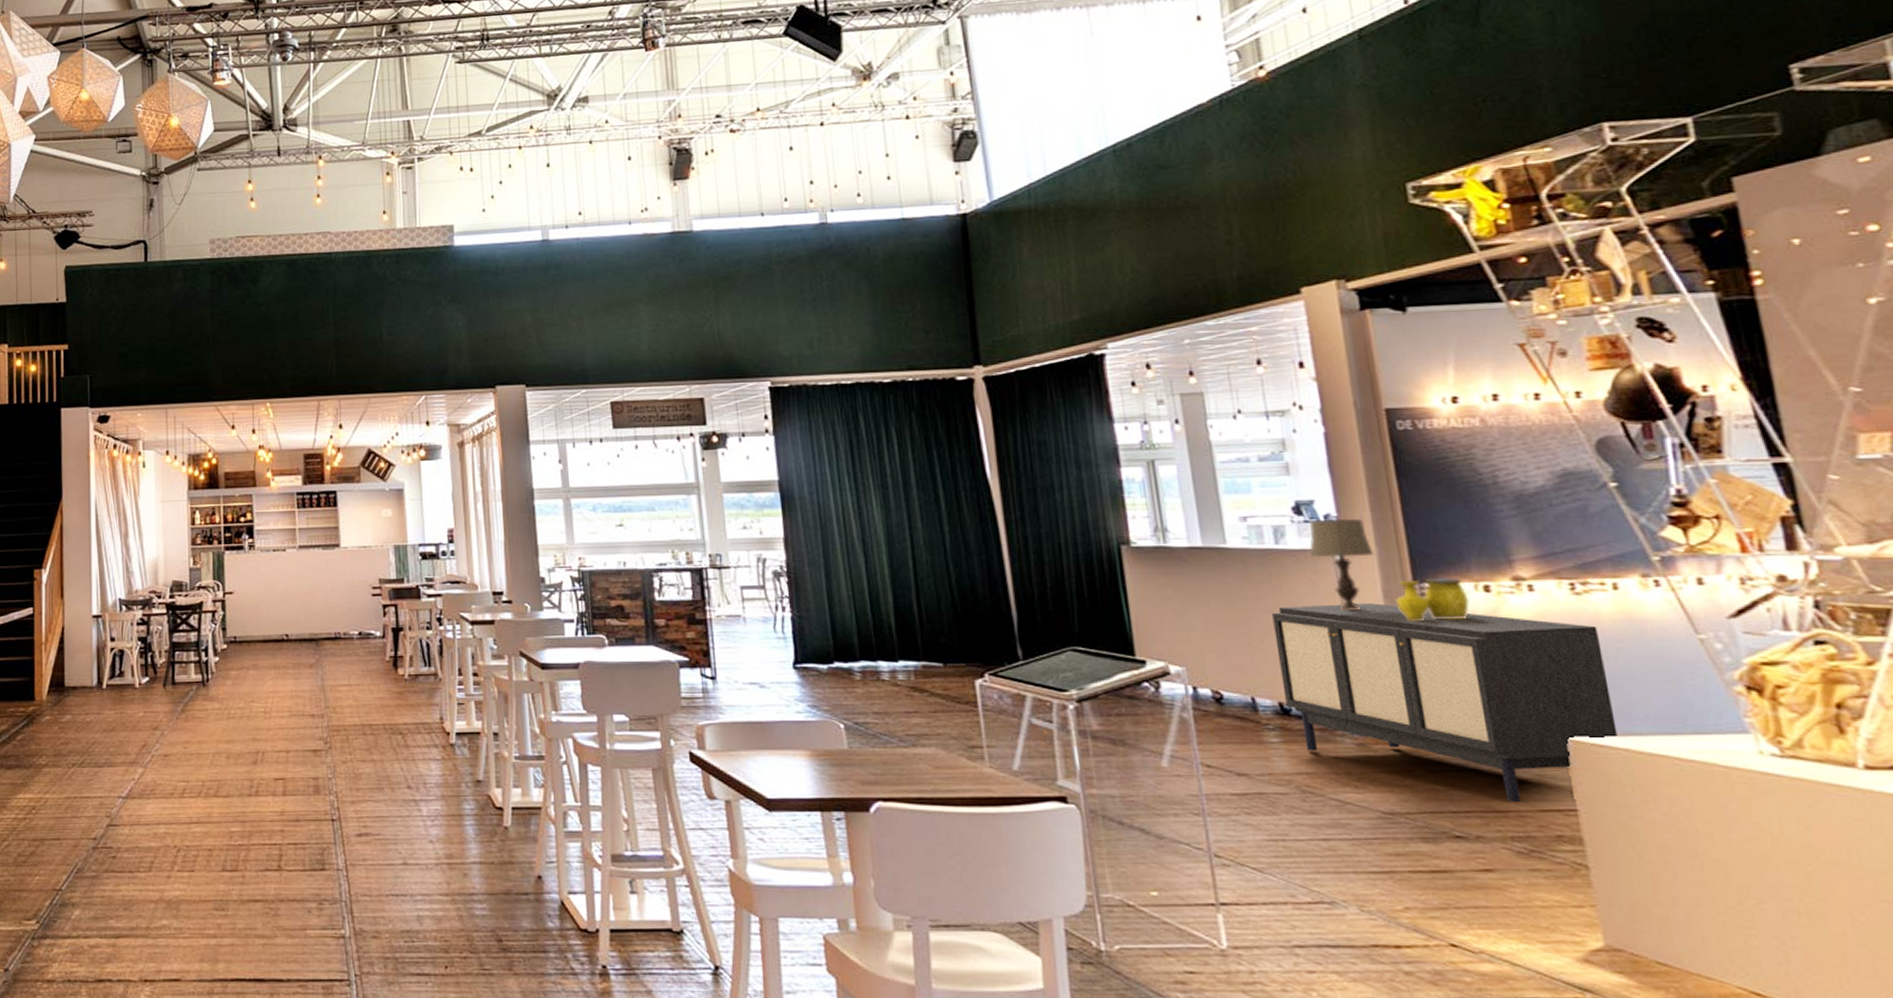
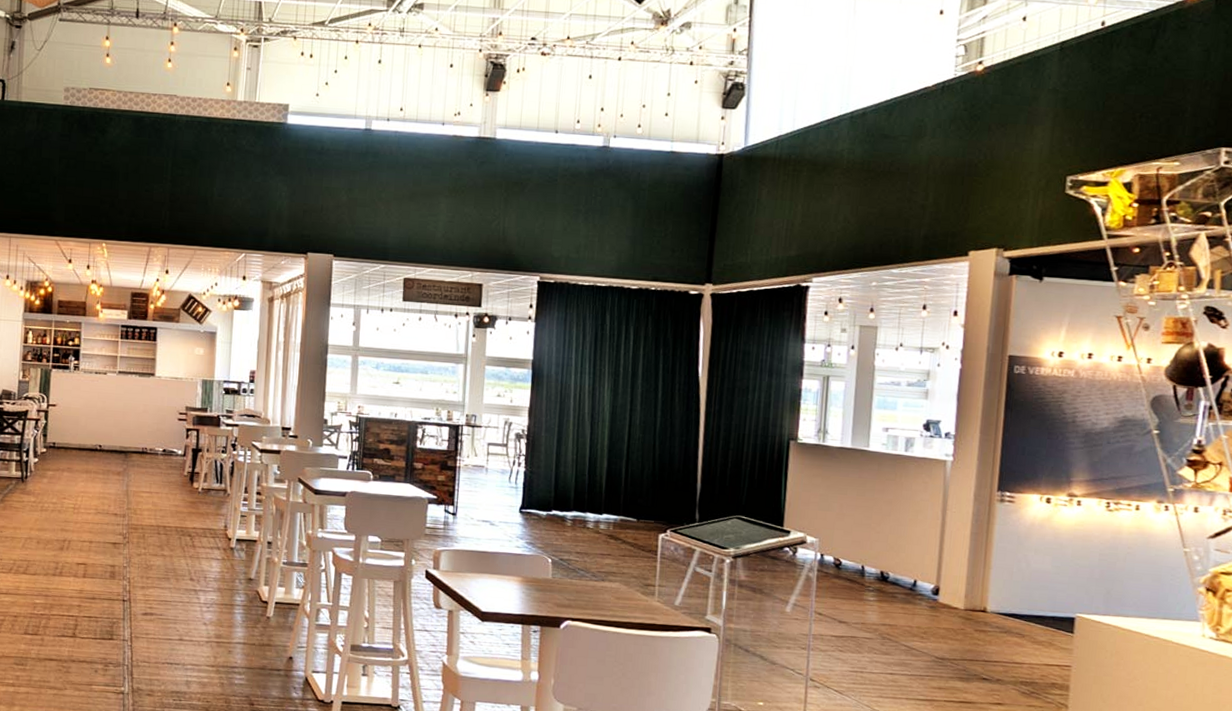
sideboard: present [1272,603,1618,803] -> none [886,499,1117,658]
table lamp: present [1309,518,1374,611] -> none [928,436,975,508]
decorative vase: present [1395,577,1470,620] -> none [982,489,1035,522]

